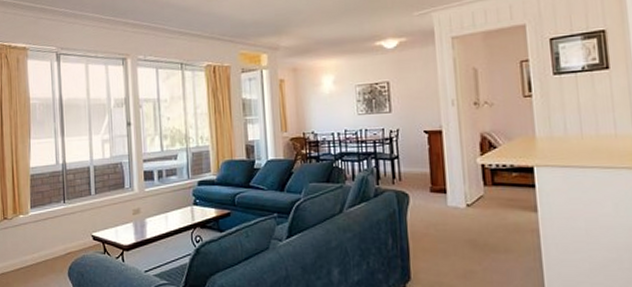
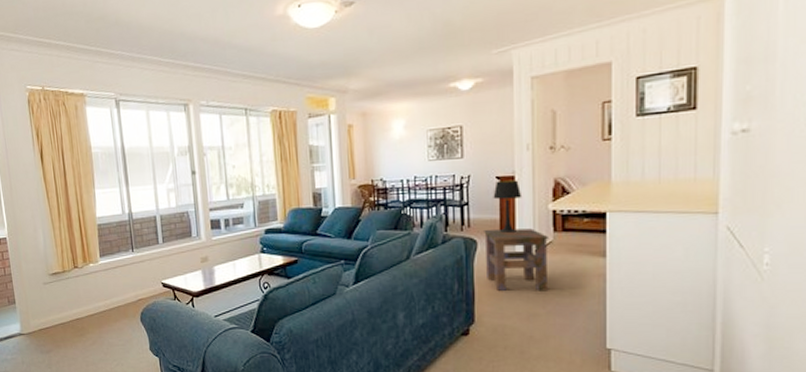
side table: none [415,182,482,247] -> present [484,228,548,291]
table lamp: none [422,134,451,186] -> present [493,180,523,233]

